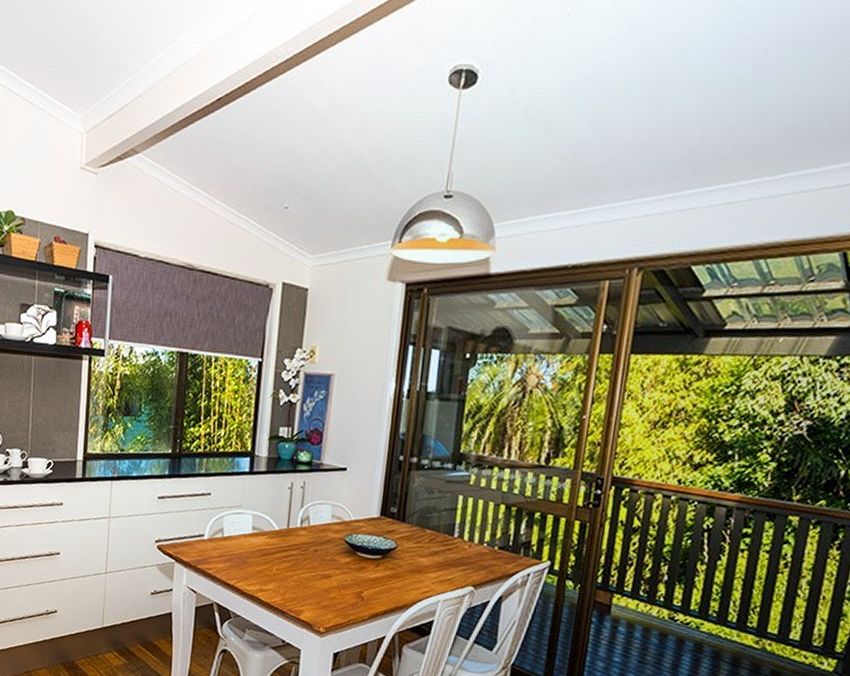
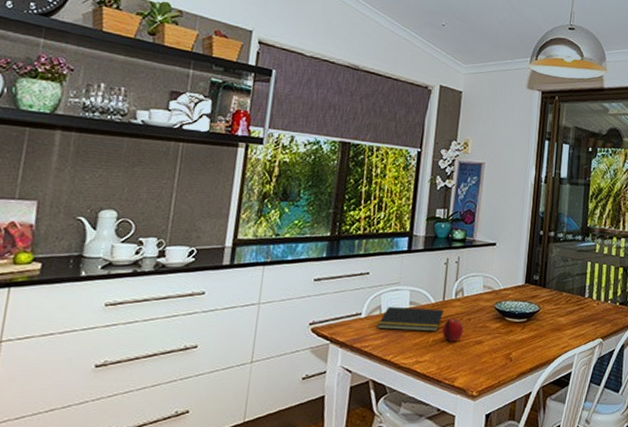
notepad: none [220,530,288,560] -> present [377,307,443,331]
fruit: none [287,547,310,573] -> present [442,318,464,341]

